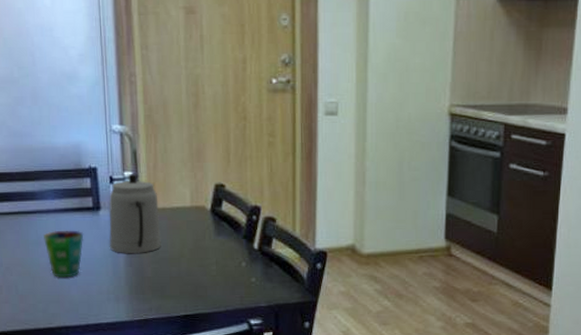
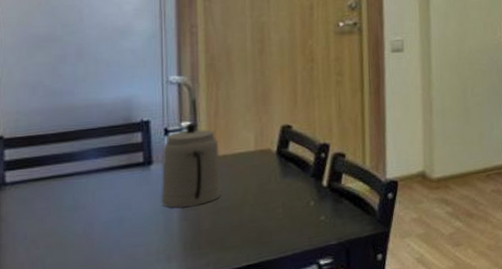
cup: present [43,230,84,277] -> none [82,189,131,244]

